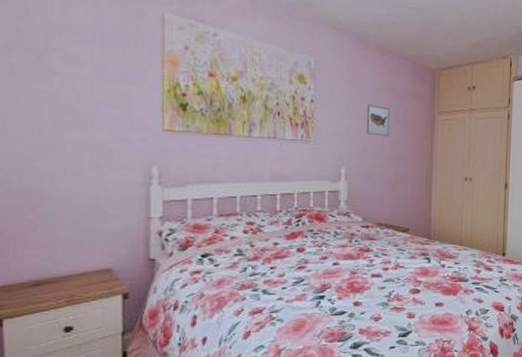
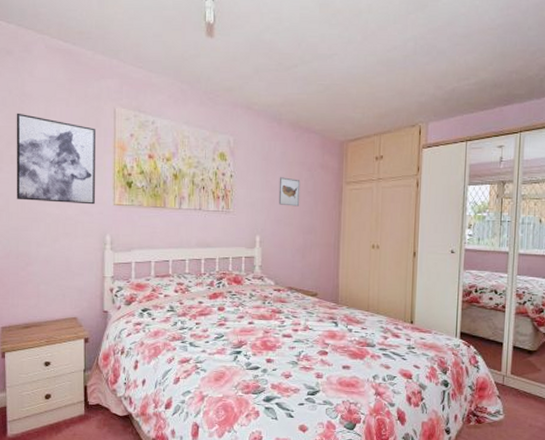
wall art: none [17,9,136,130] -> present [16,113,95,205]

